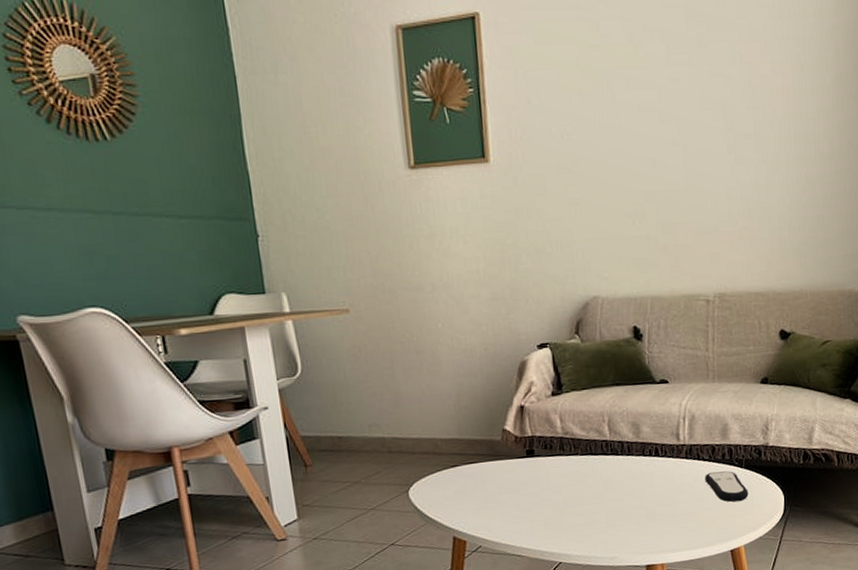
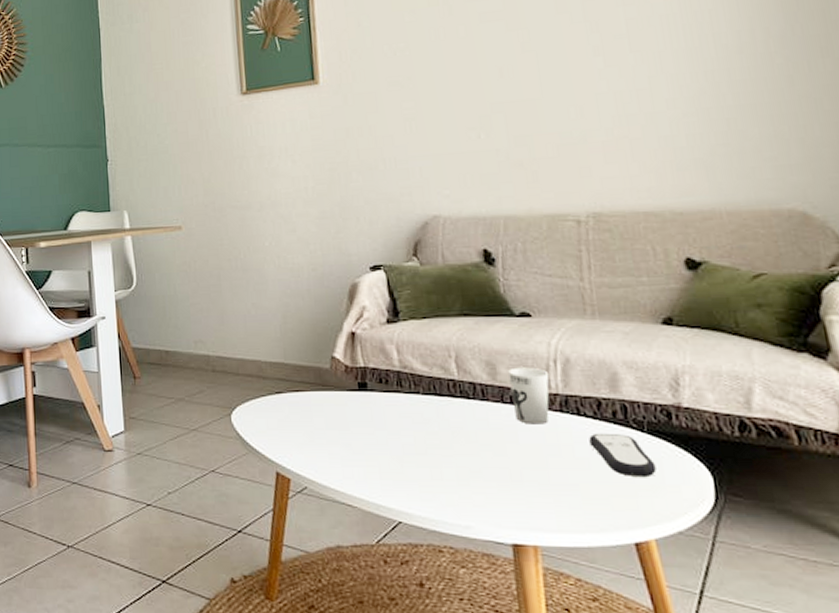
cup: none [649,424,679,471] -> present [508,367,550,424]

